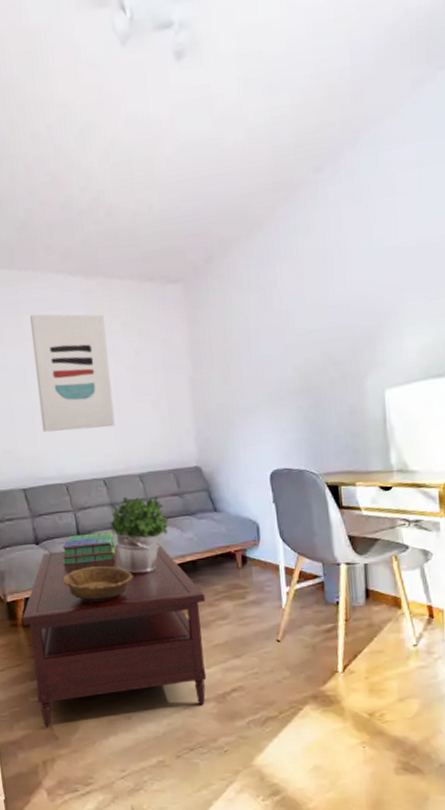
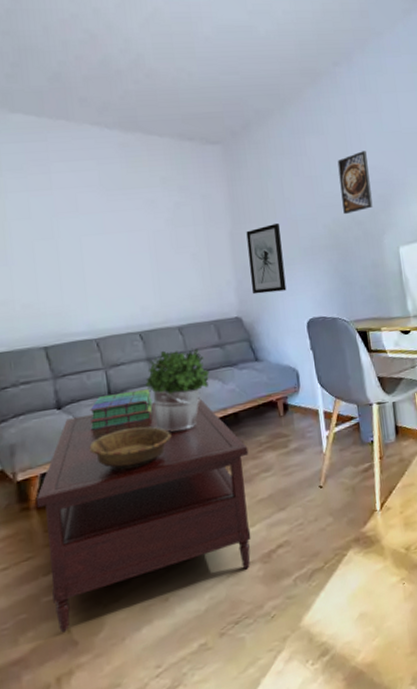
wall art: present [29,314,115,432] -> none [59,162,153,285]
wall art: none [207,367,249,444] -> present [246,224,287,295]
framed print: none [313,275,355,354] -> present [337,151,373,215]

